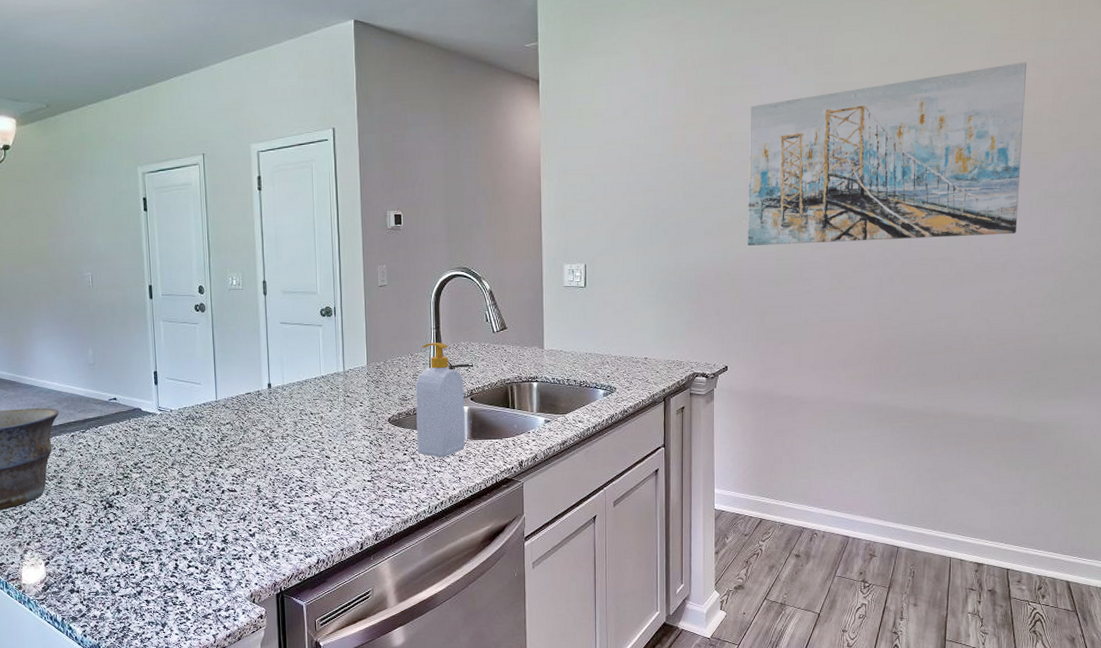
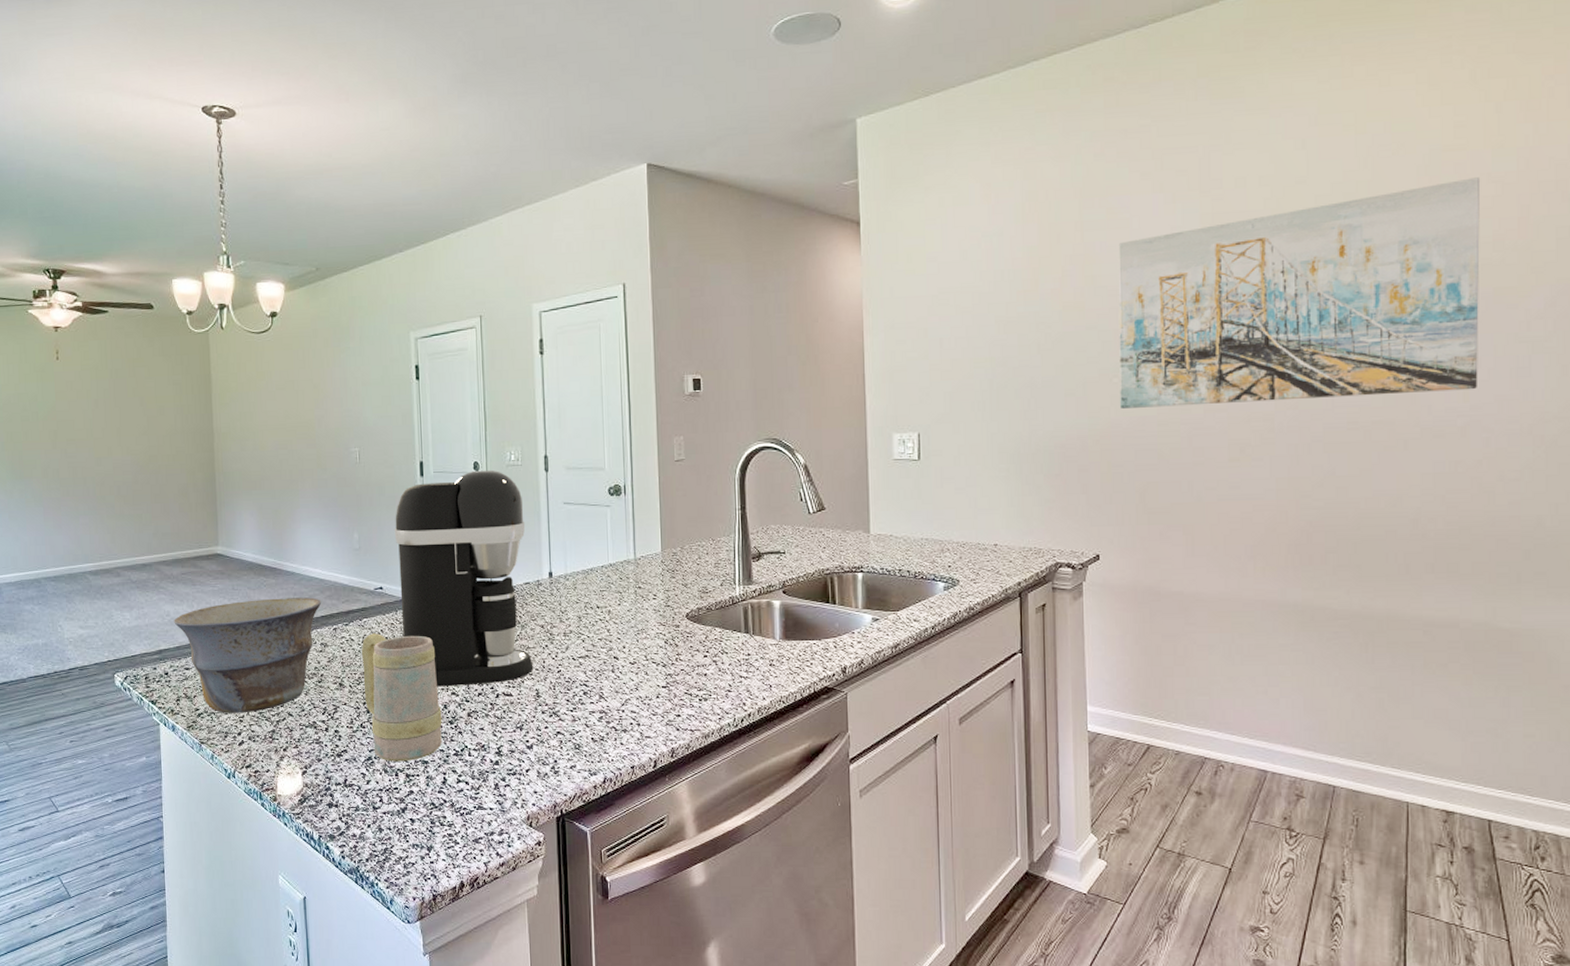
mug: none [97,439,174,551] -> present [361,633,442,762]
coffee maker: none [126,293,255,485] -> present [394,469,534,687]
soap bottle: present [415,343,465,458] -> none [718,526,777,661]

